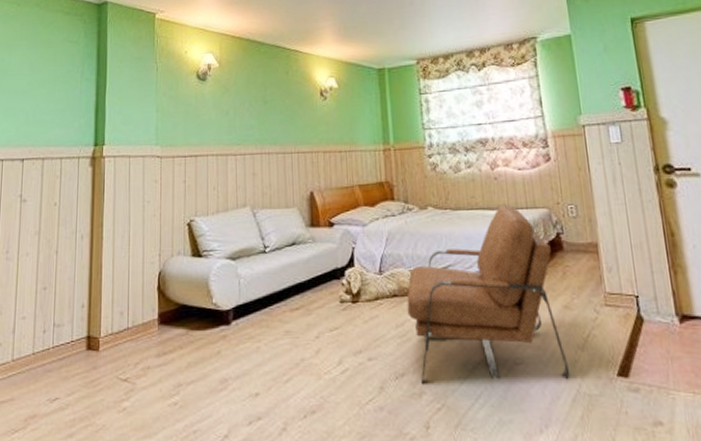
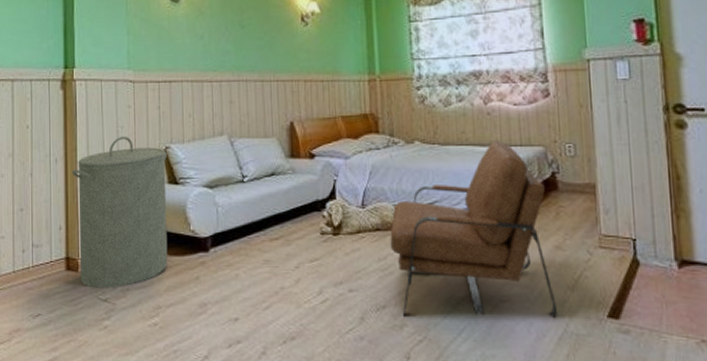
laundry hamper: none [97,210,191,368] -> present [72,136,168,288]

